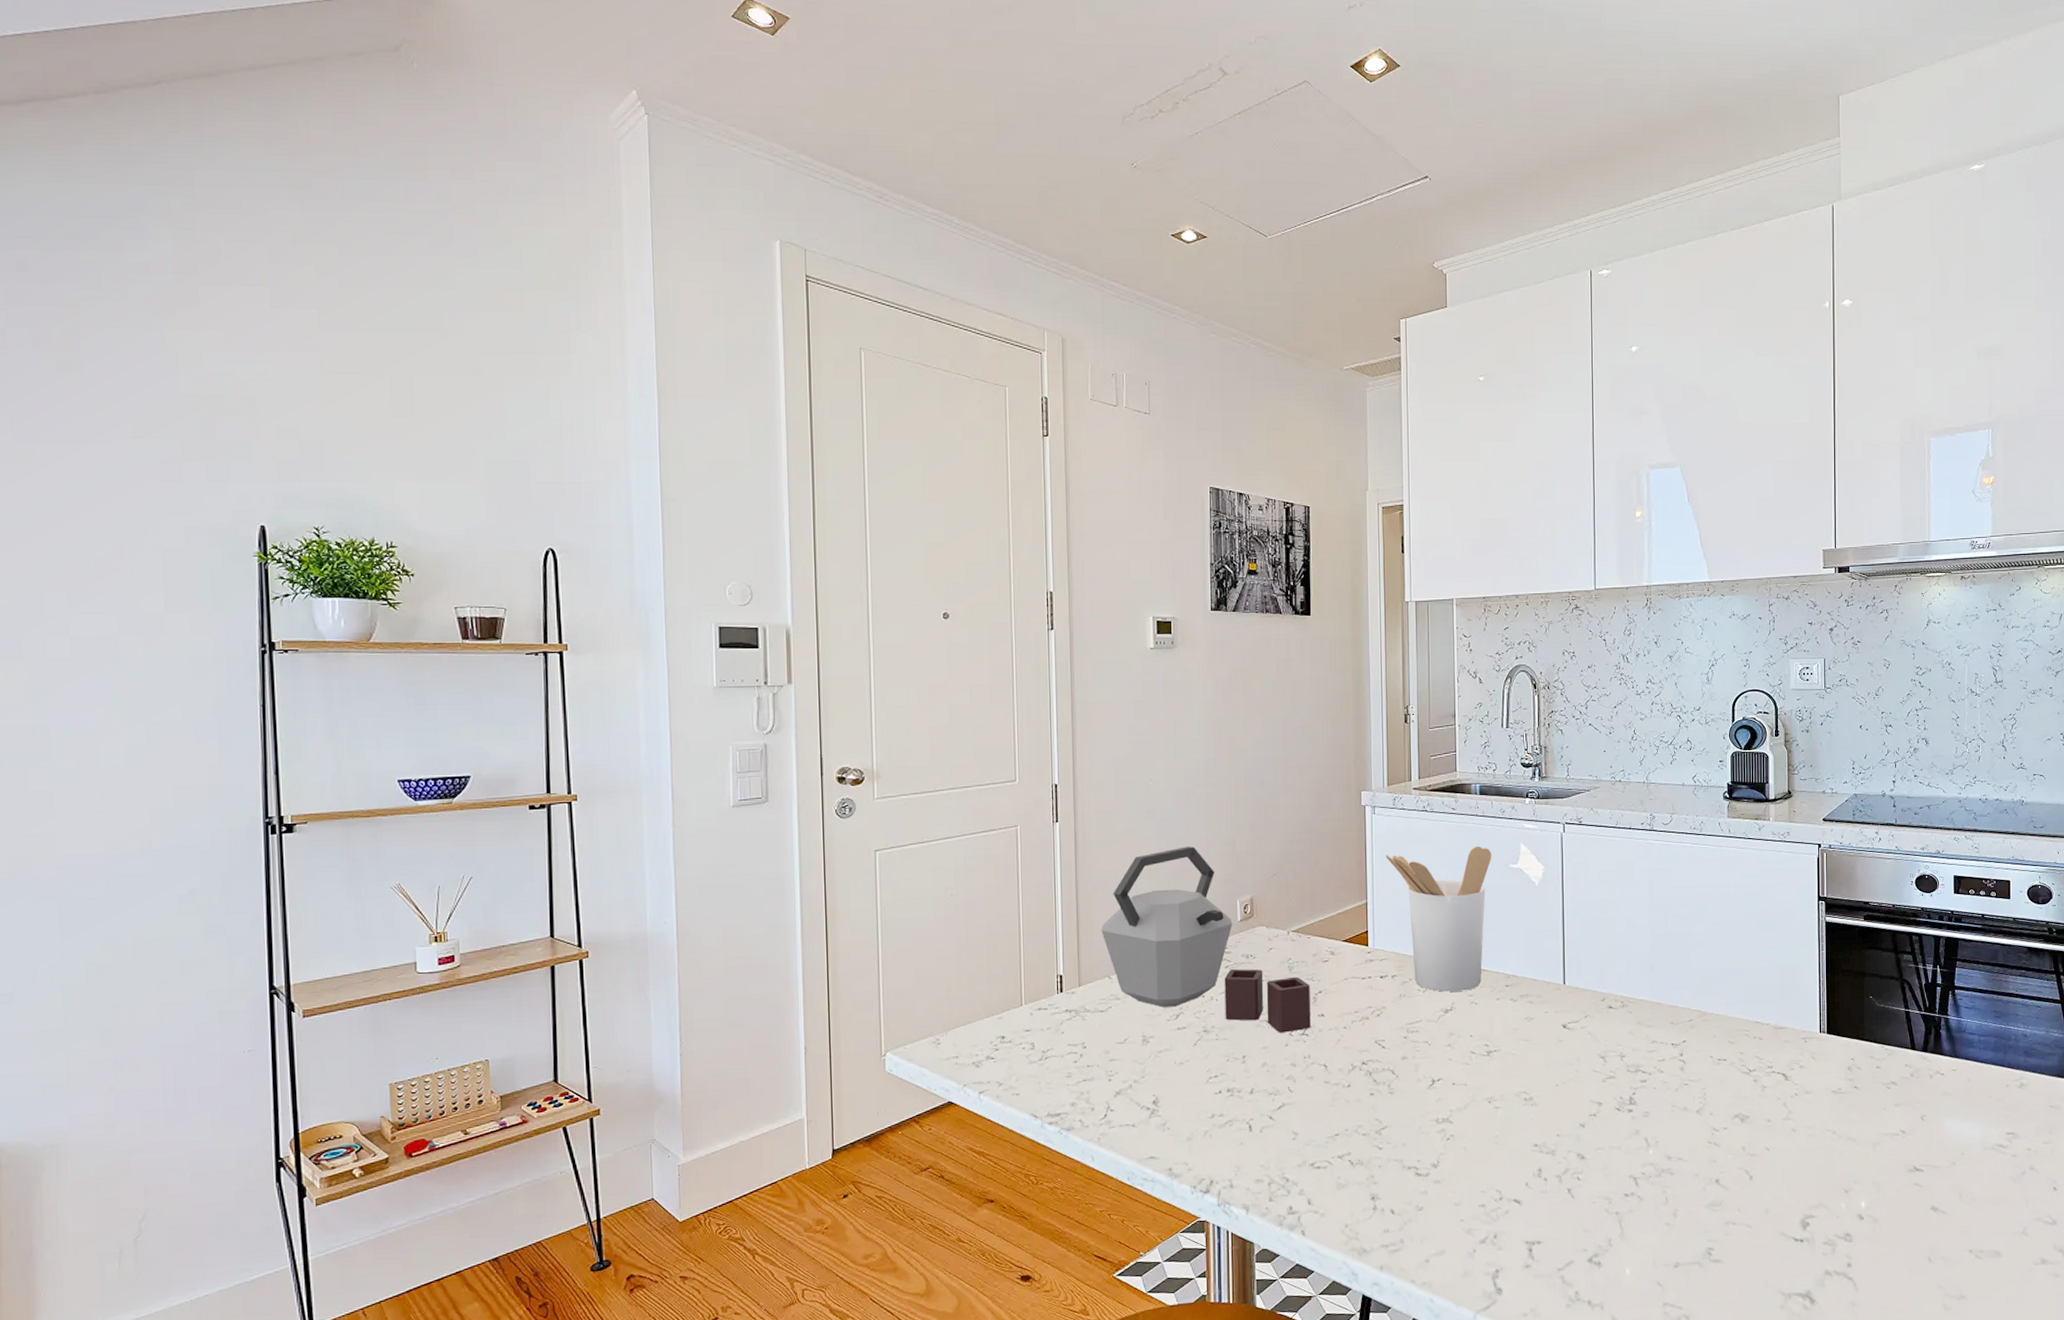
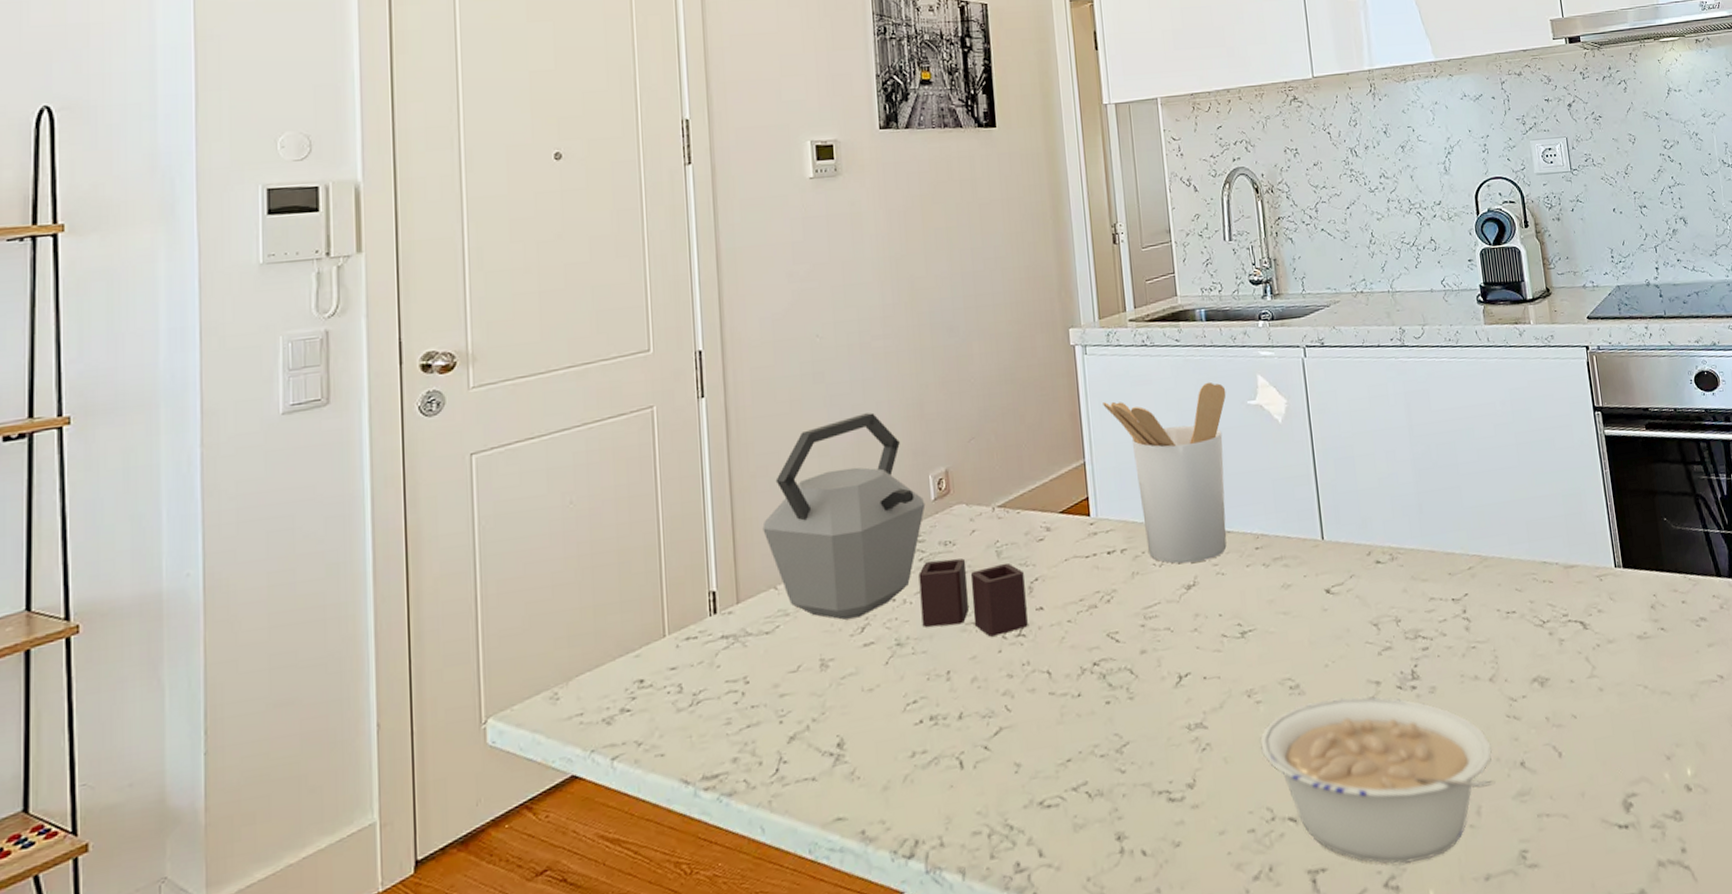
legume: none [1496,1111,1693,1246] -> present [1260,696,1494,864]

